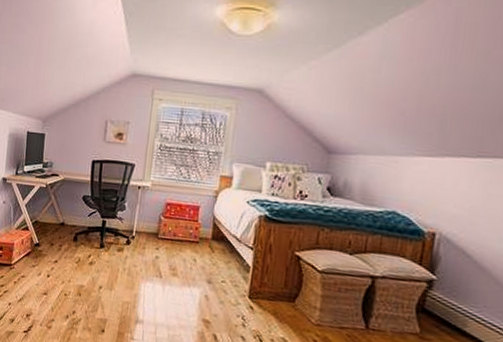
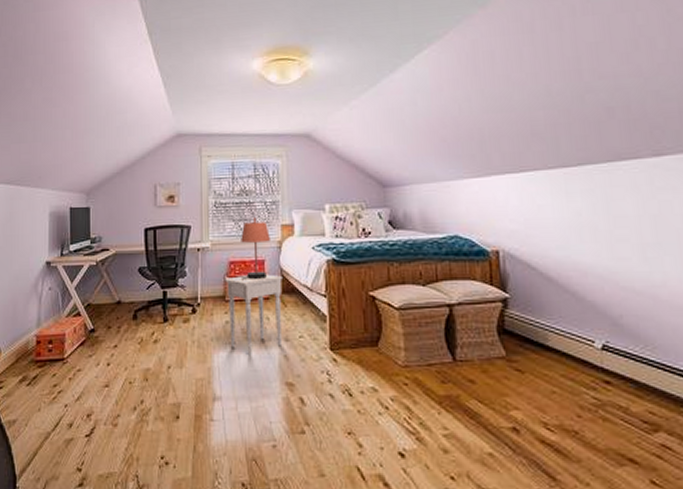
nightstand: none [157,217,214,289] -> present [224,274,283,355]
table lamp: none [174,165,209,224] -> present [240,217,272,281]

